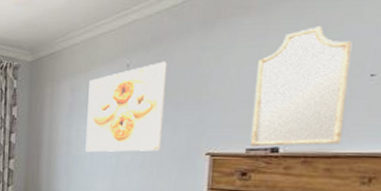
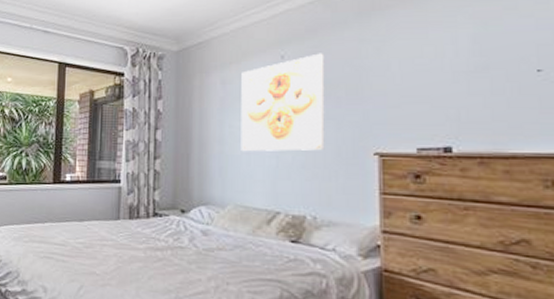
home mirror: present [250,26,352,147] -> none [420,20,518,146]

